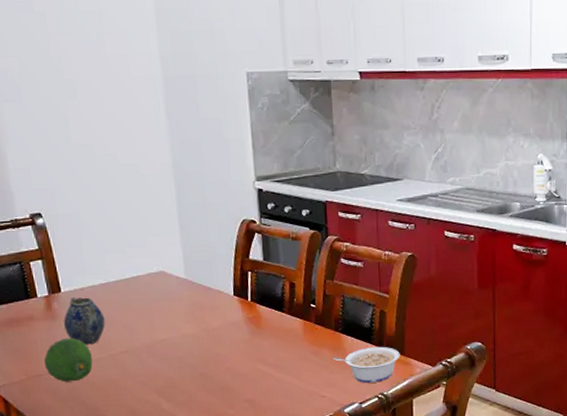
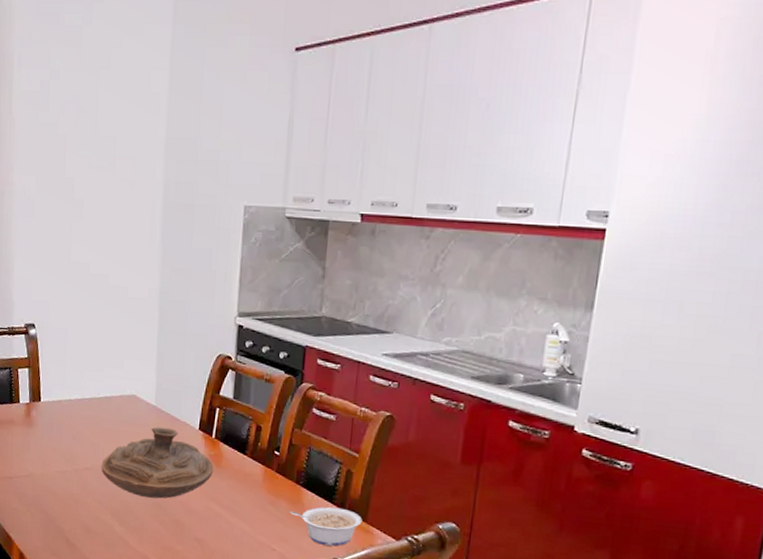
fruit: present [44,338,93,382] -> none [16,446,59,489]
teapot: present [64,297,106,345] -> none [39,408,75,457]
decorative bowl: none [138,298,255,370] -> present [101,426,214,499]

